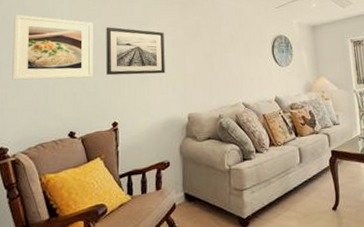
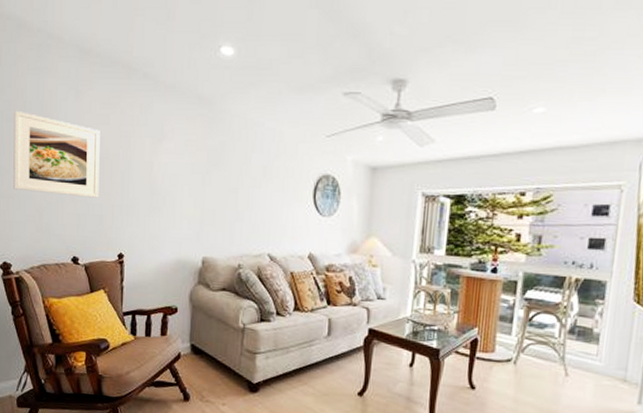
wall art: present [106,27,165,76] -> none [113,138,182,205]

